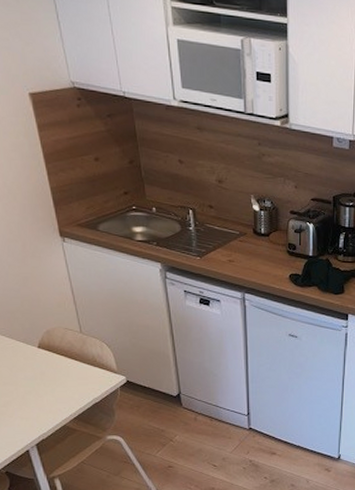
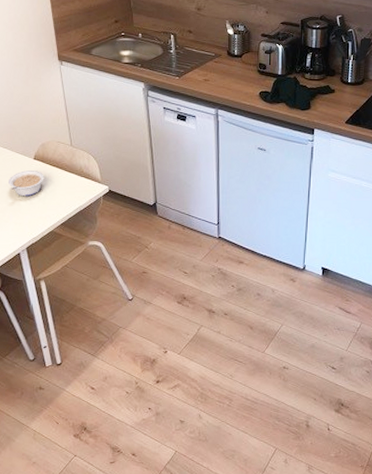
legume: none [10,360,52,389] -> present [8,170,44,197]

